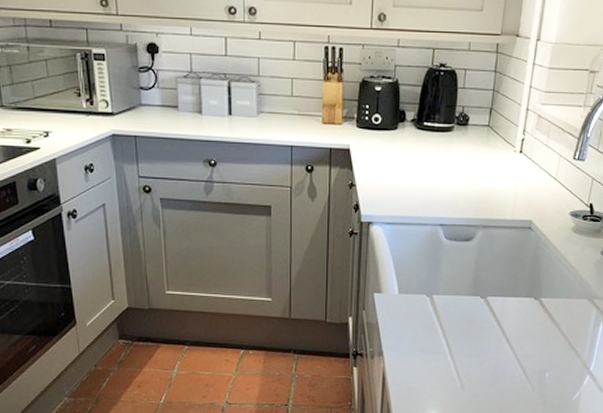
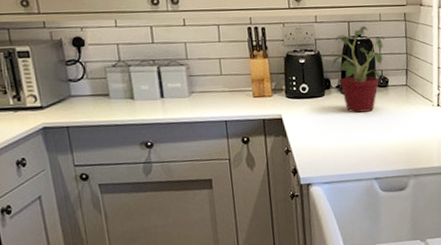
potted plant: none [409,55,471,151] -> present [331,26,385,113]

